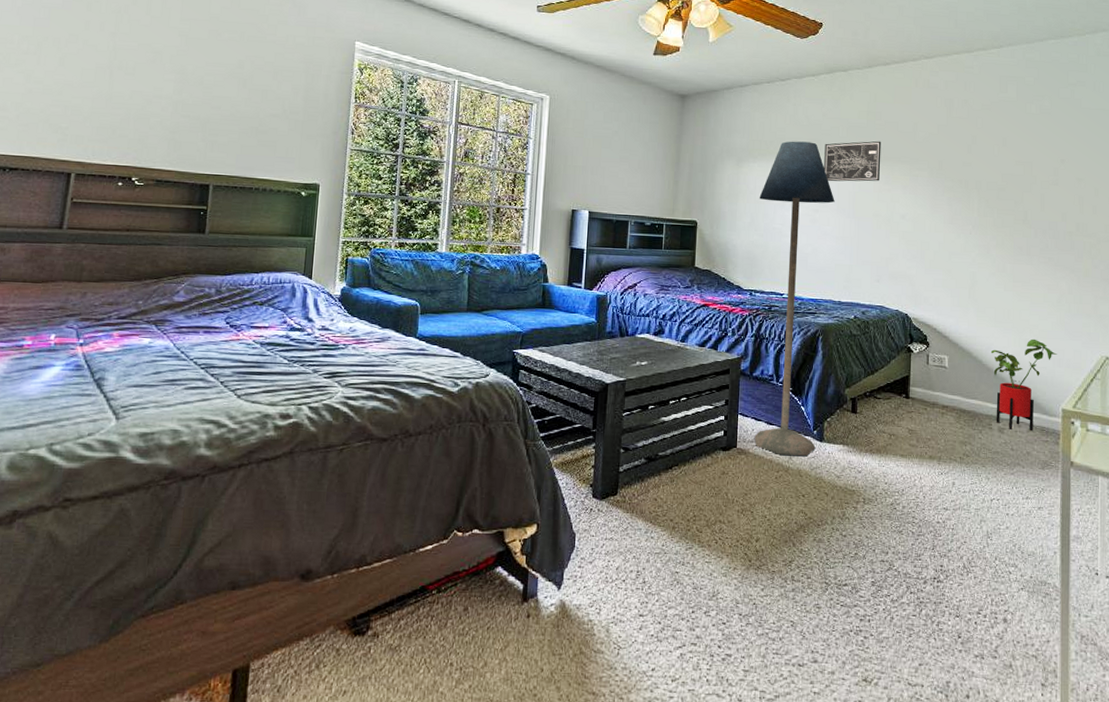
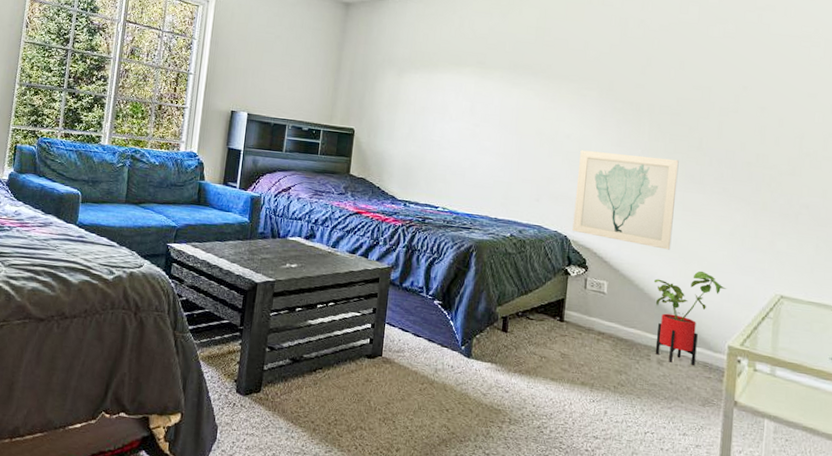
floor lamp: present [755,141,835,456] -> none [400,53,497,370]
wall art: present [824,141,882,182] -> none [487,57,550,99]
wall art: none [912,229,1007,321] -> present [572,150,679,250]

